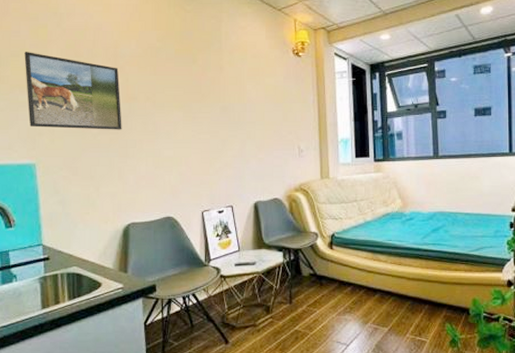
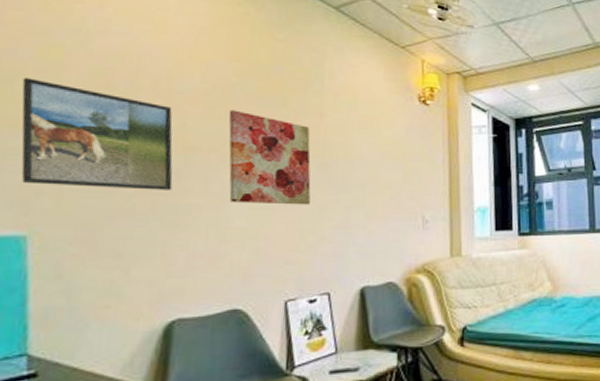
wall art: none [156,68,216,139] -> present [228,110,311,205]

